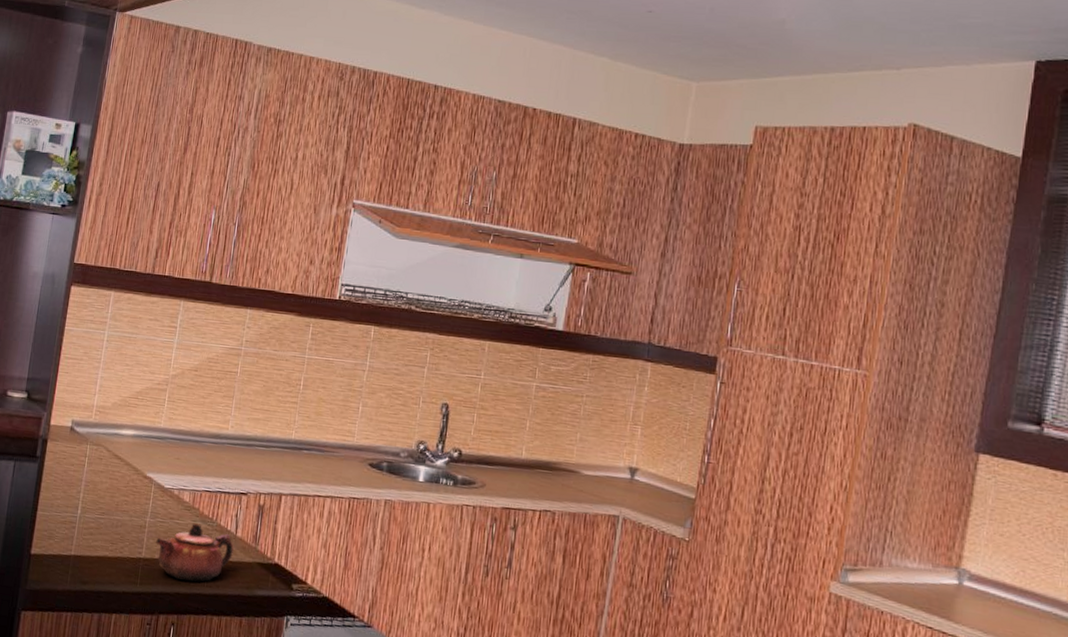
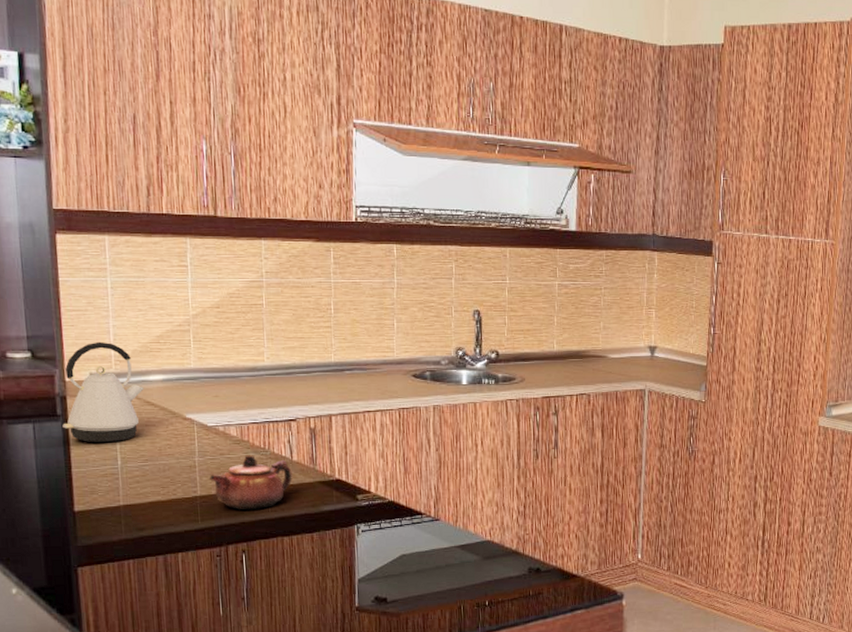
kettle: none [38,390,115,491] -> present [62,341,144,443]

